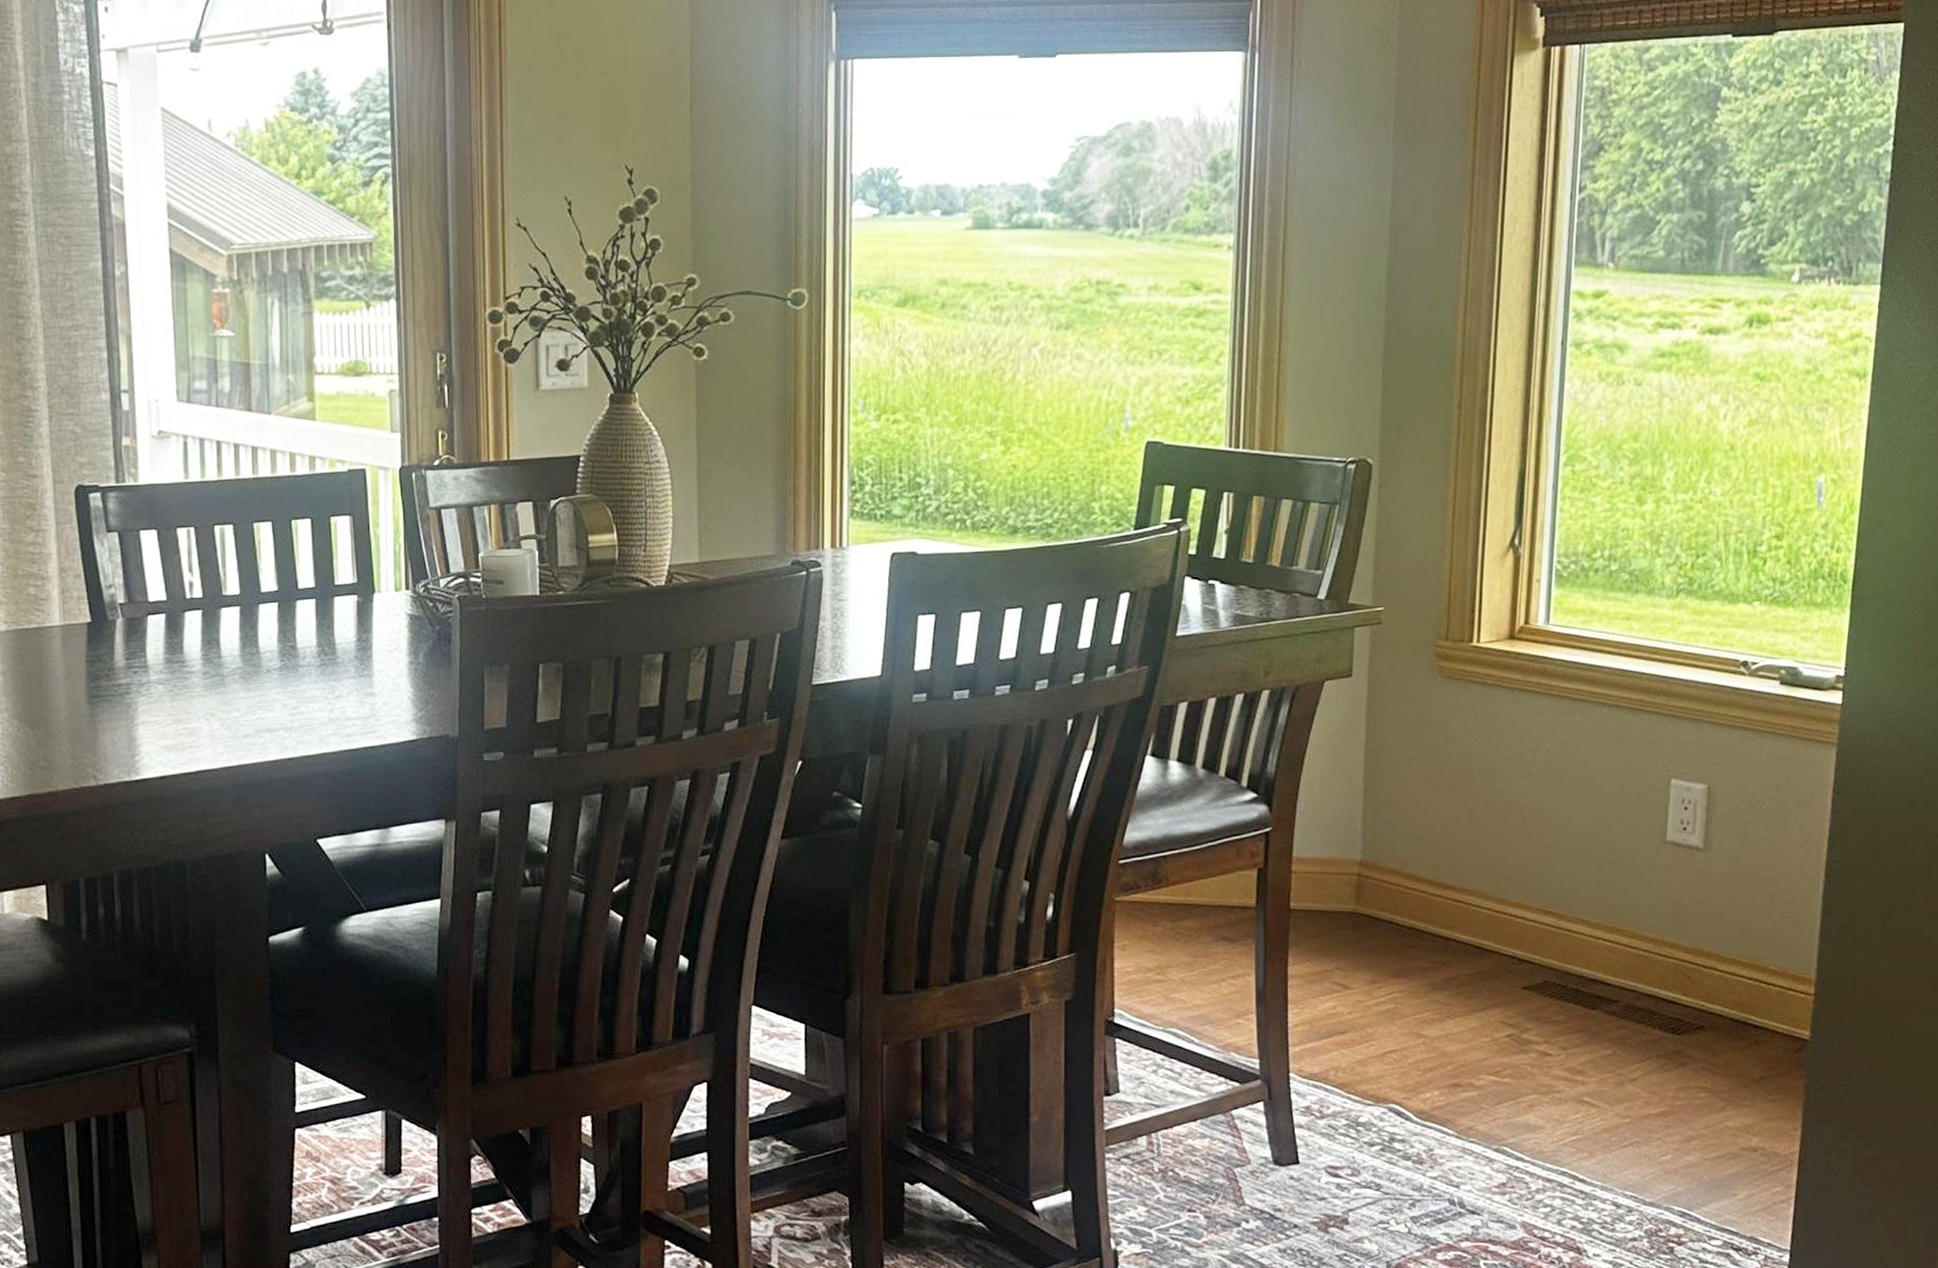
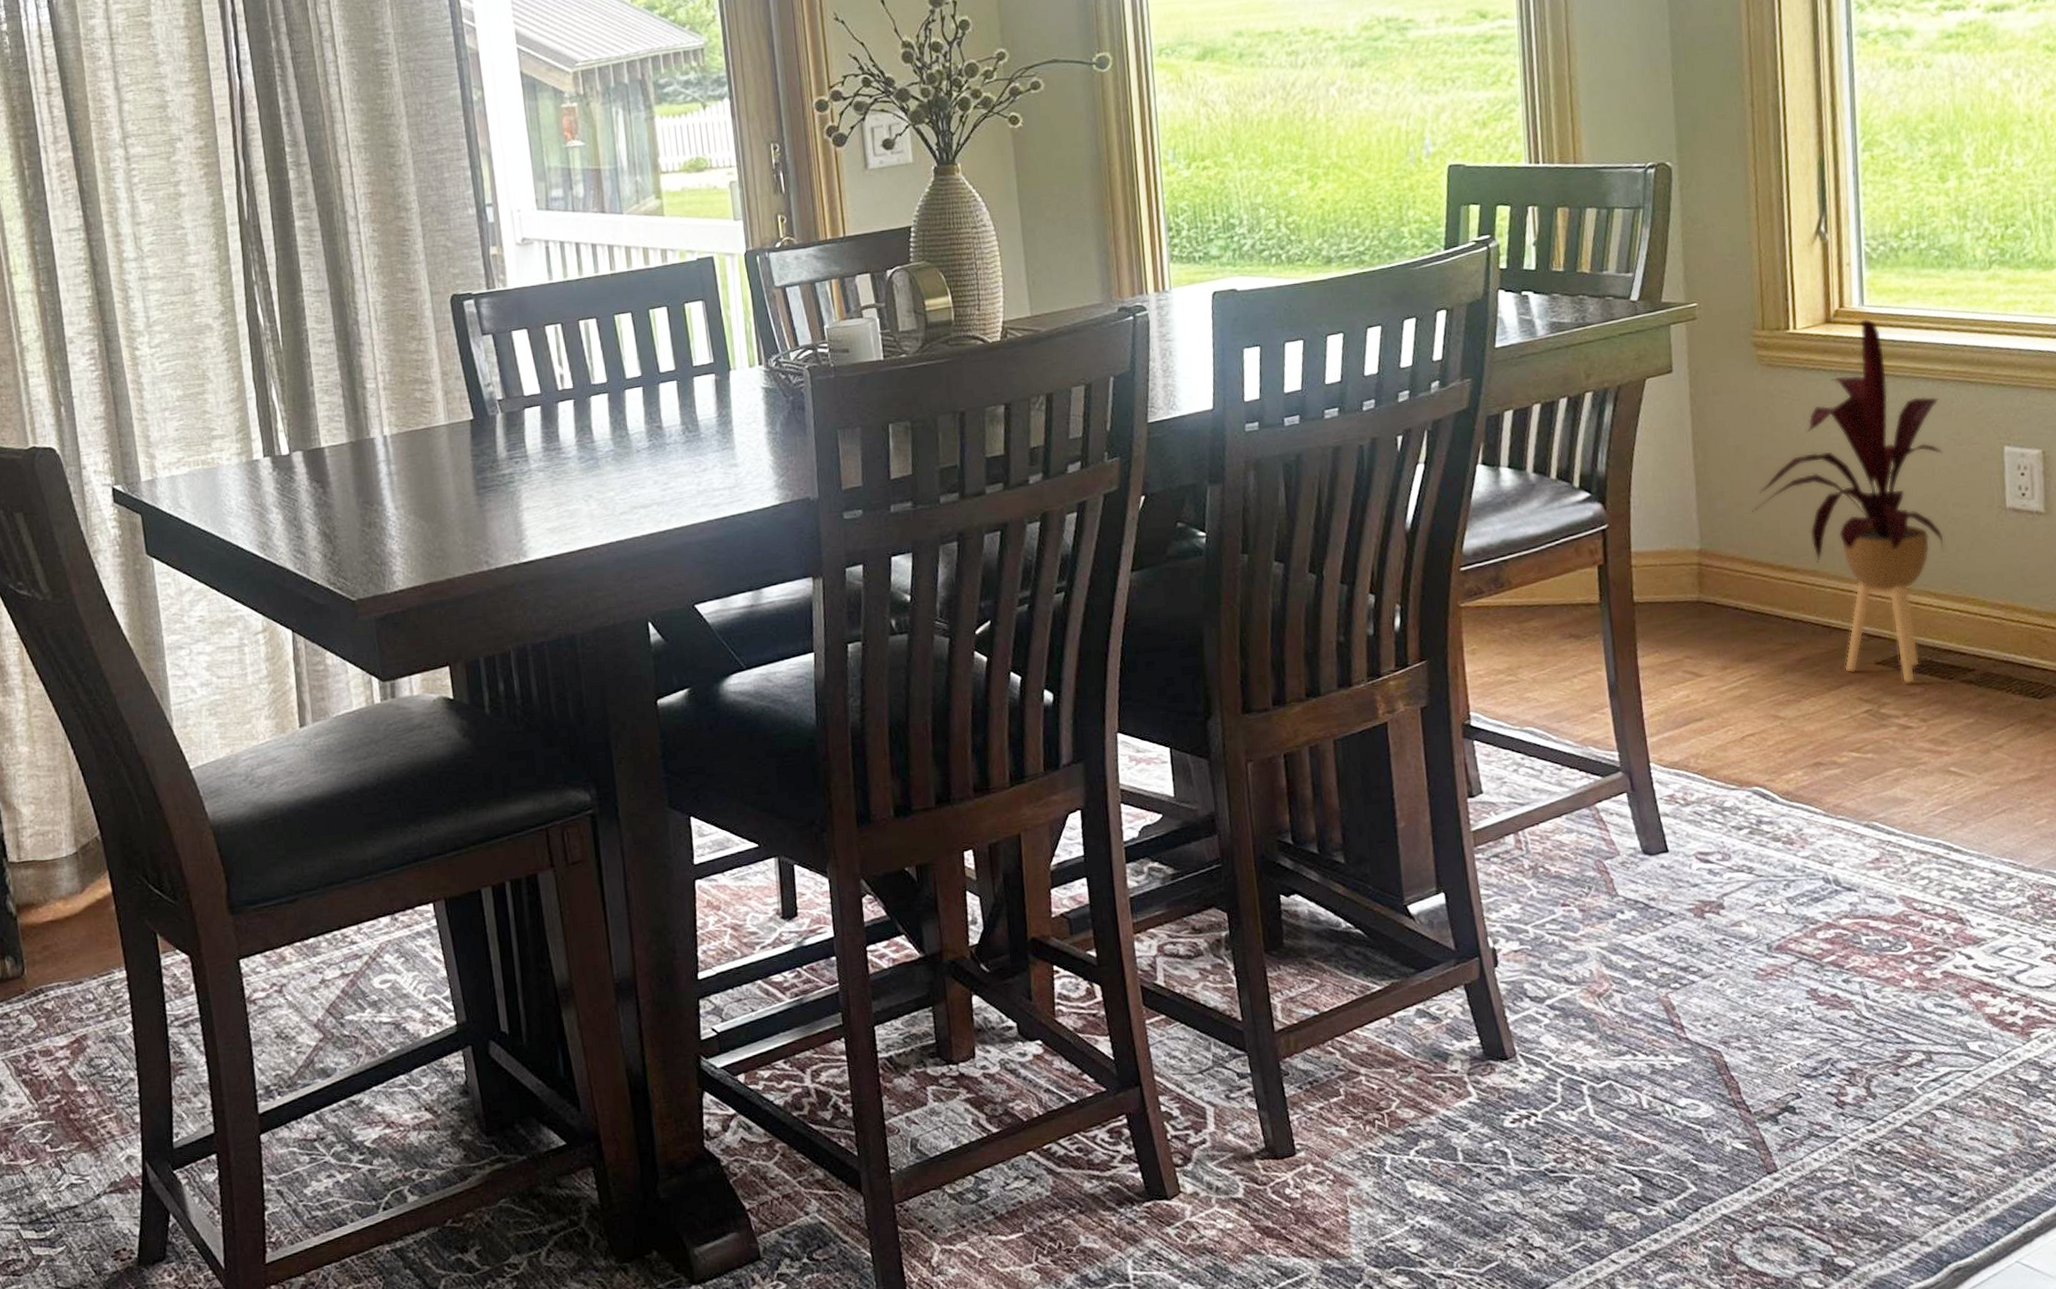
house plant: none [1417,637,1613,1010] -> present [1752,318,1945,684]

